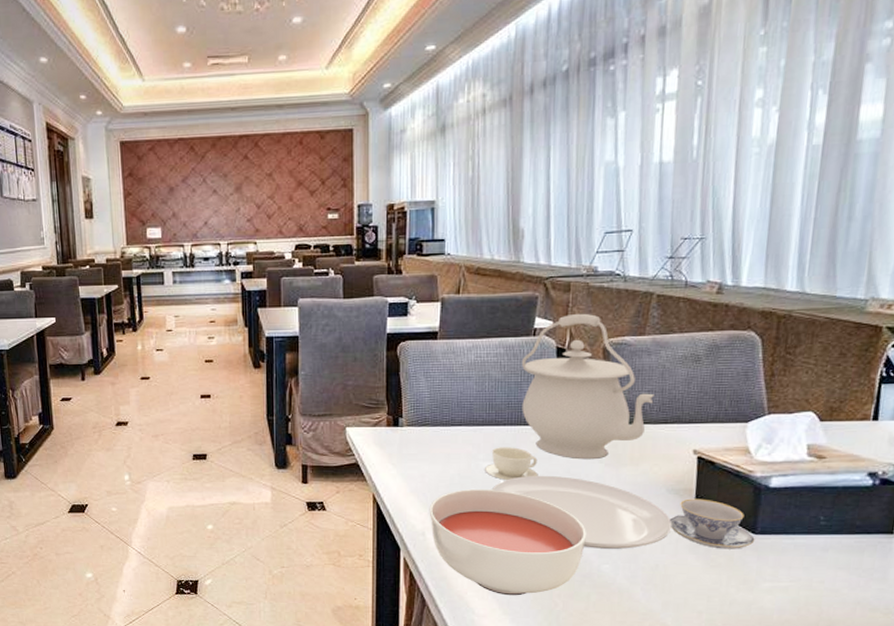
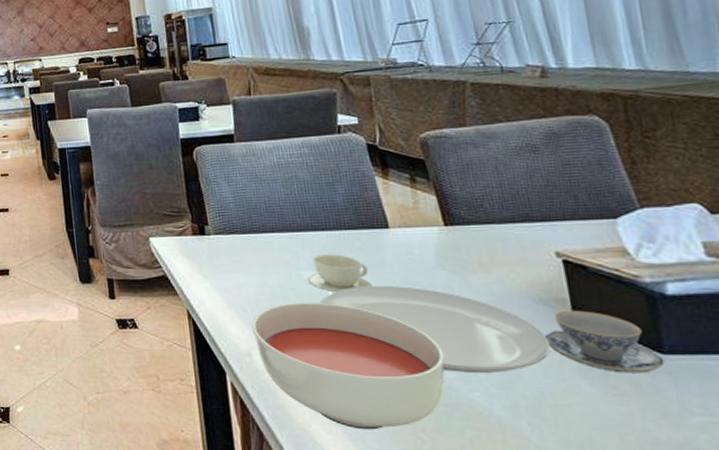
teapot: present [521,313,654,460] -> none [329,107,493,267]

